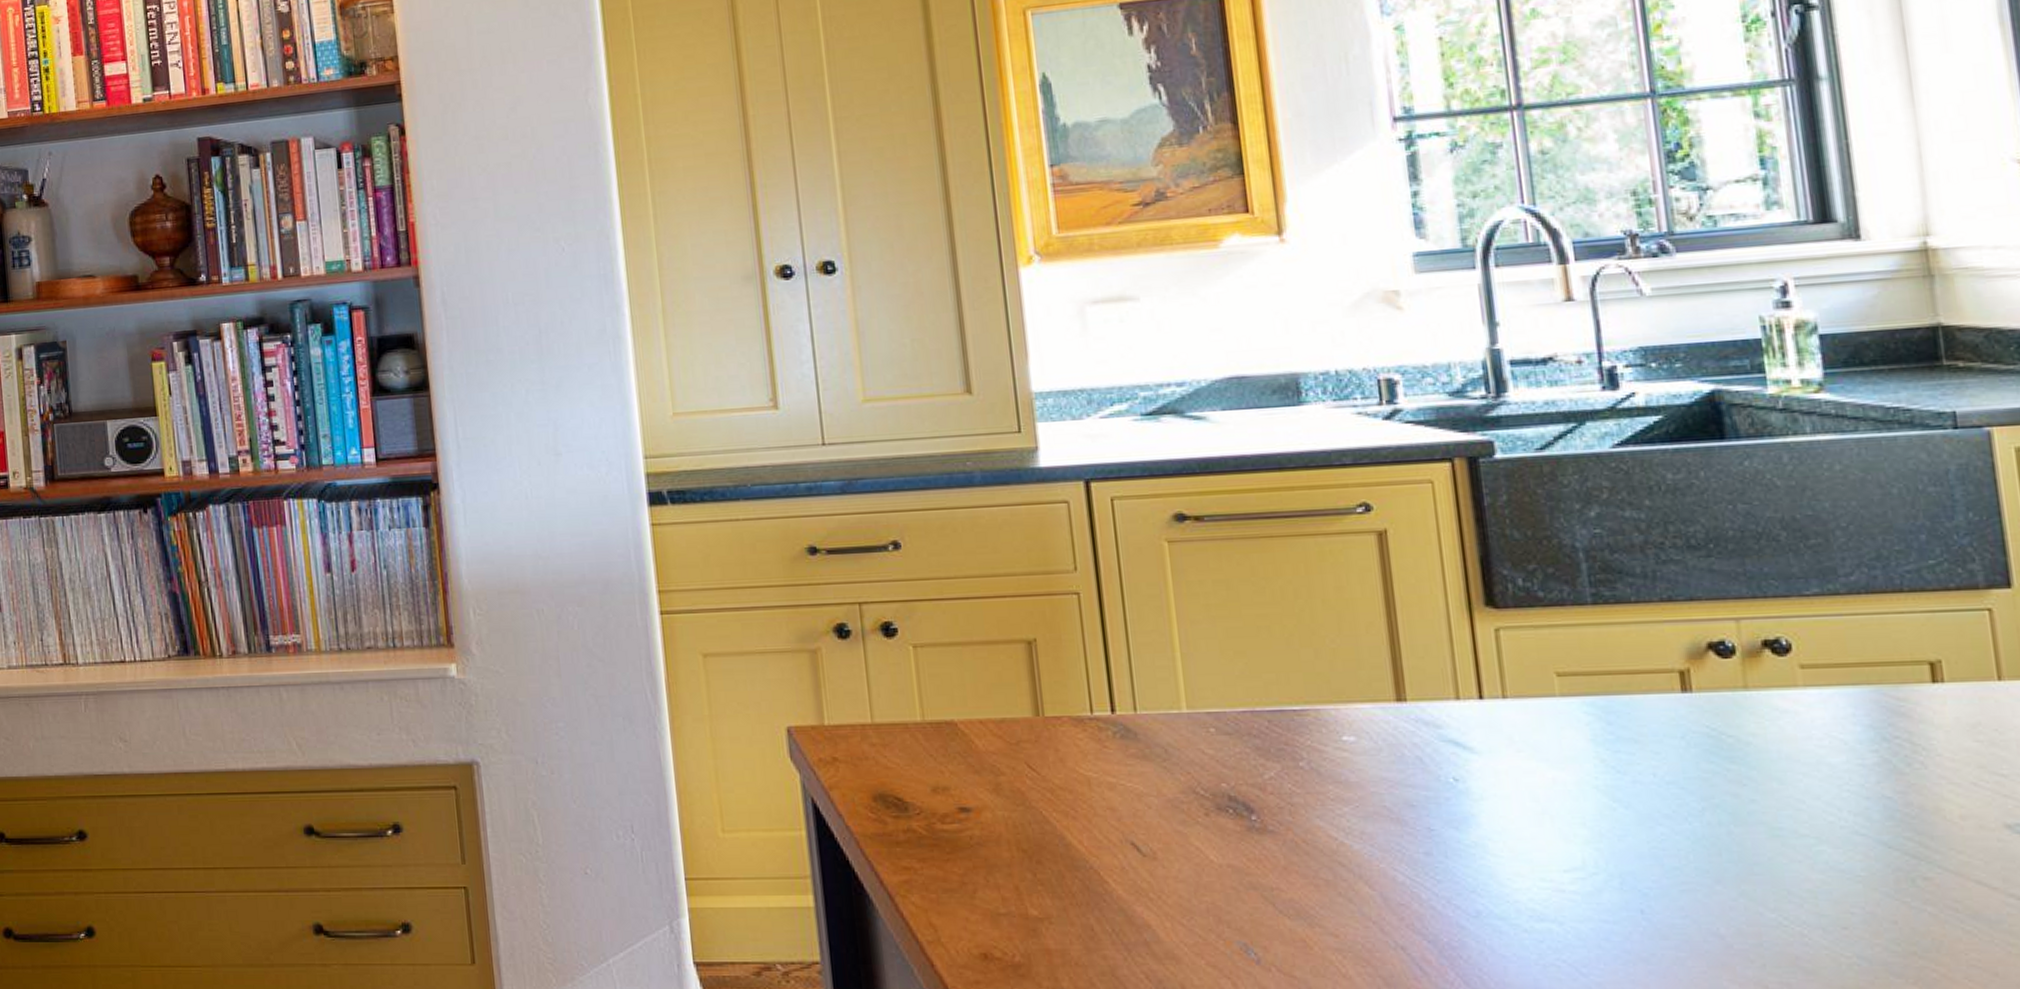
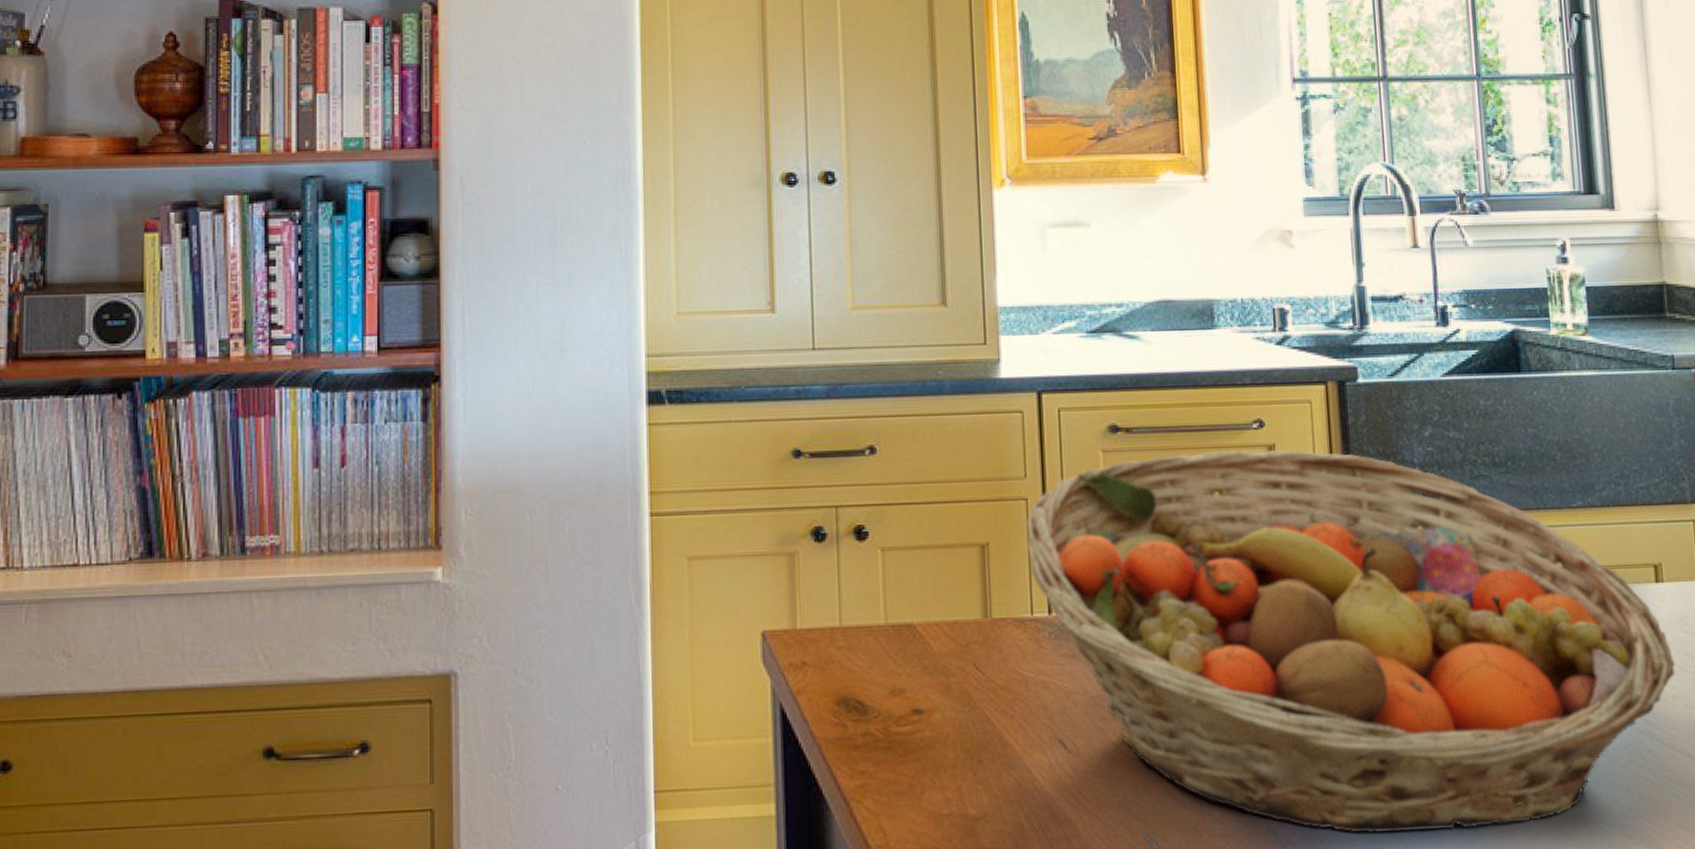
fruit basket: none [1078,535,1965,956] -> present [1026,449,1676,834]

